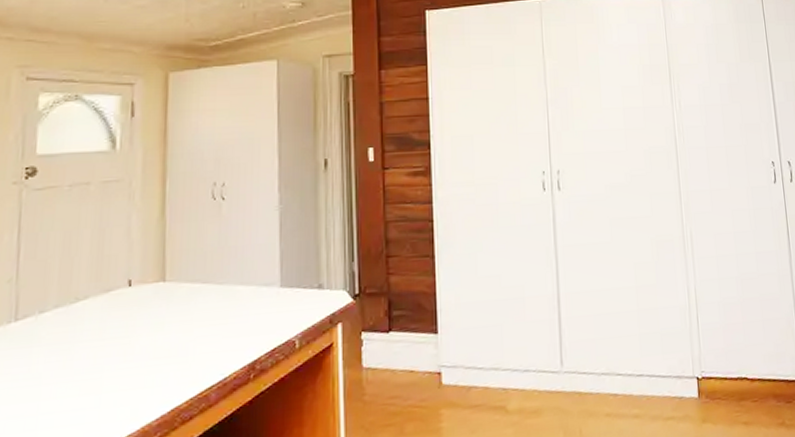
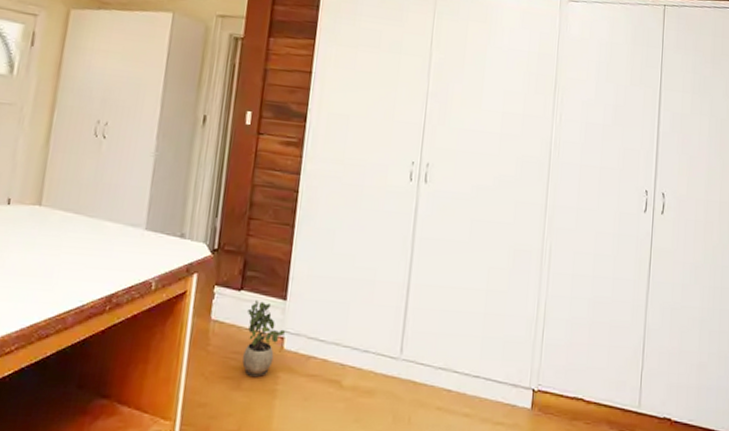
potted plant: none [400,338,442,420] -> present [242,299,286,378]

